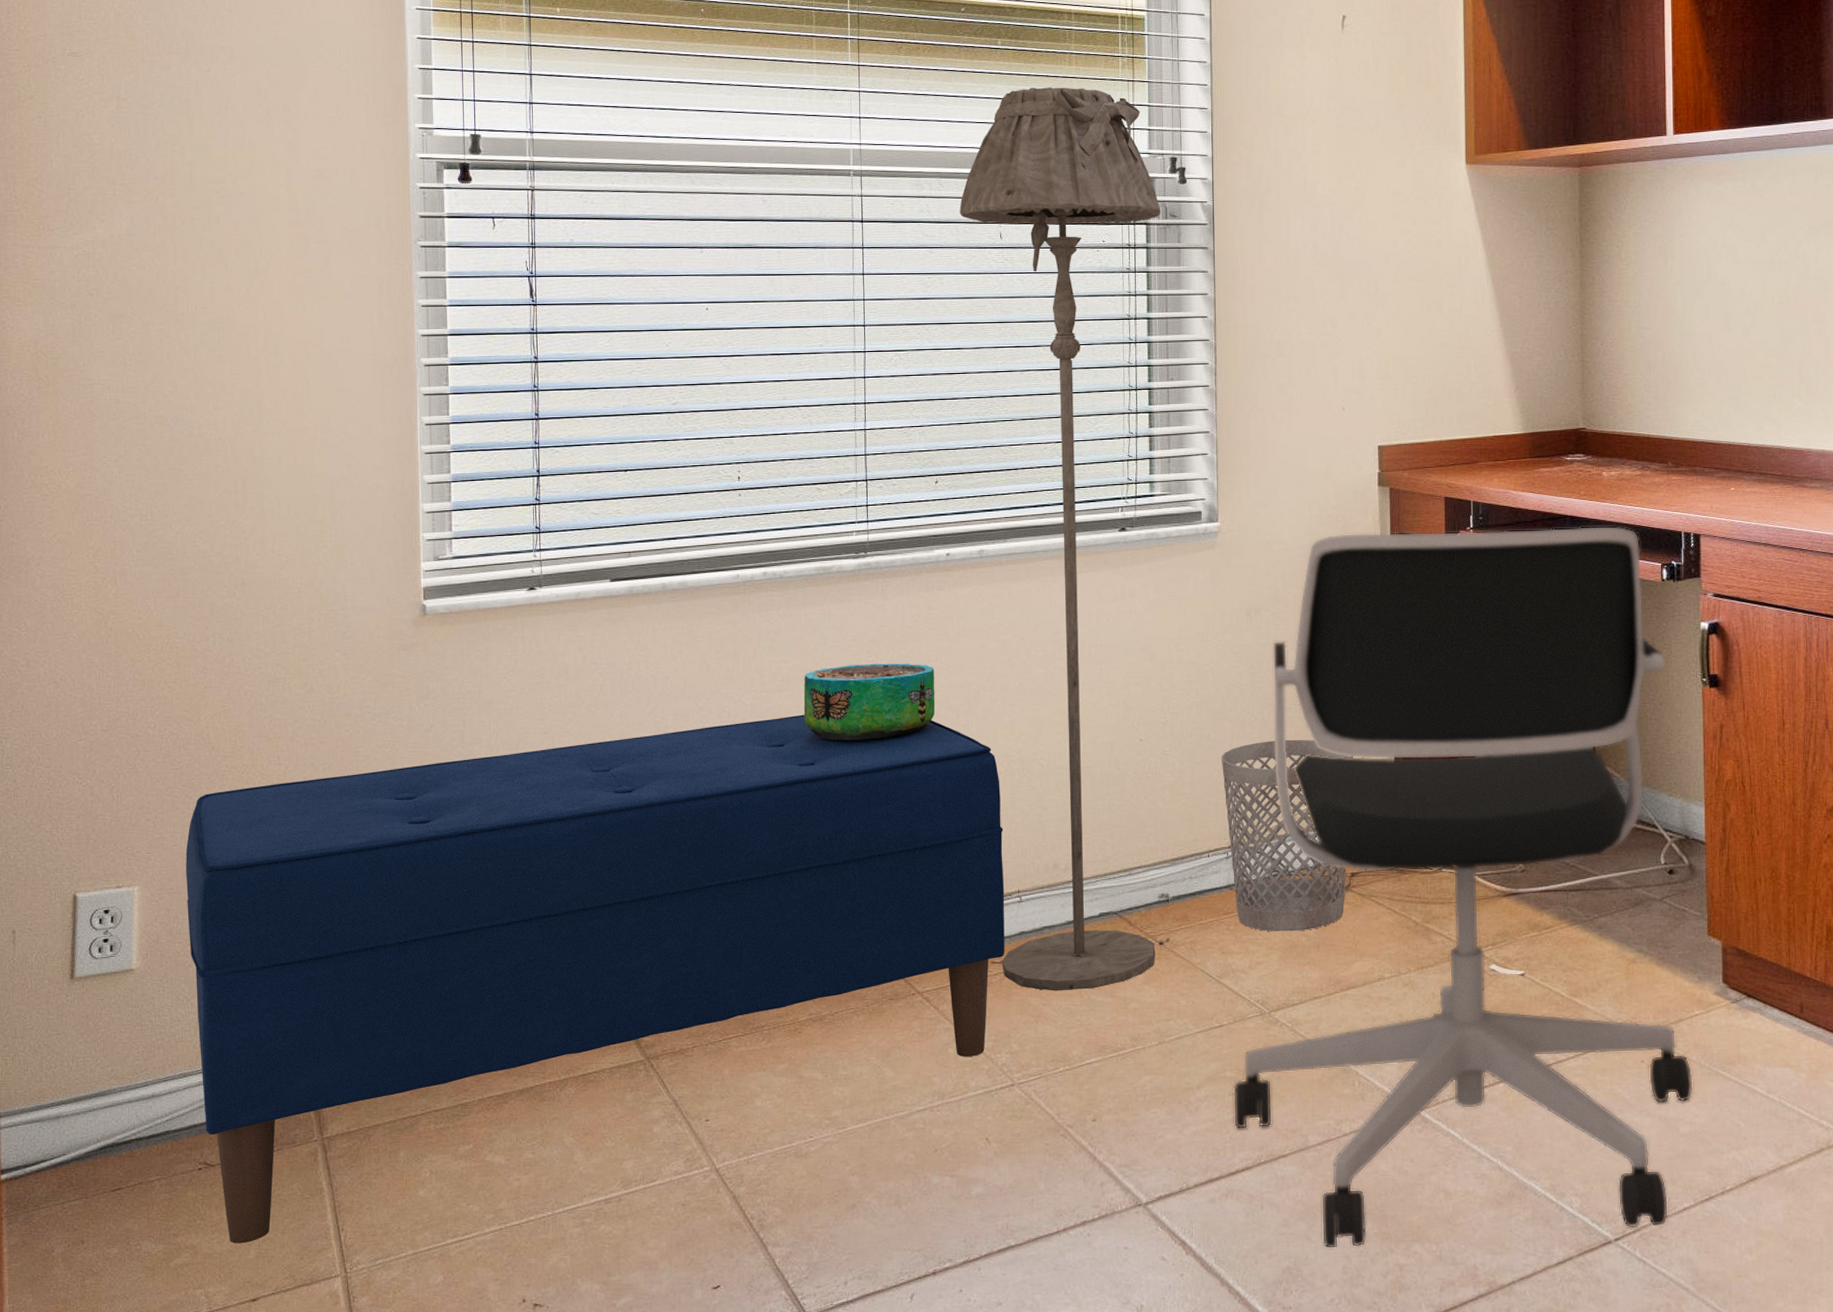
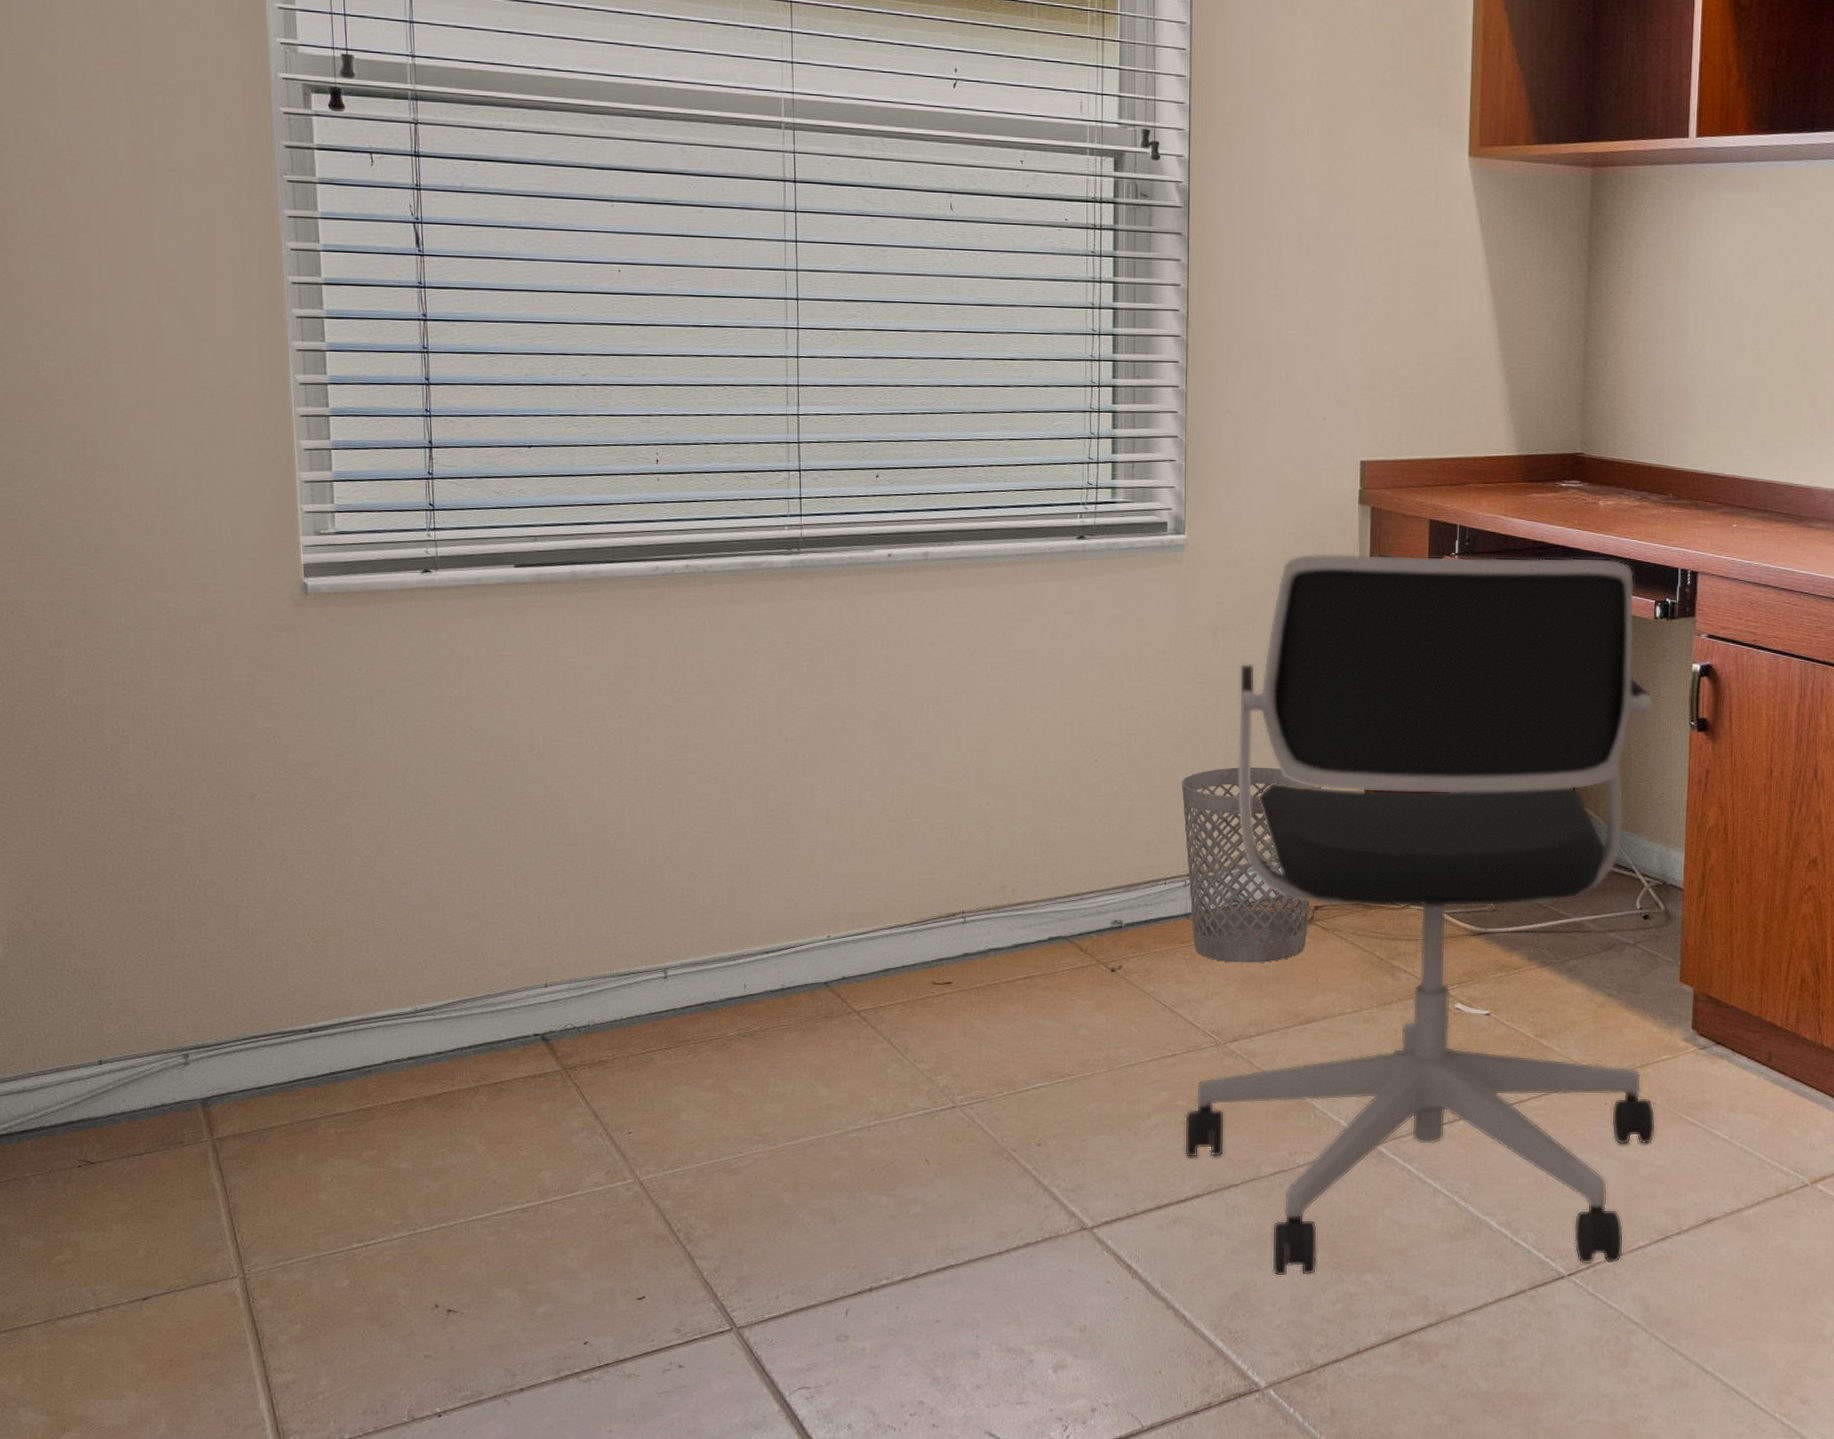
bench: present [185,714,1005,1244] -> none [46,719,948,1242]
decorative bowl: present [803,663,936,740] -> none [730,668,875,749]
floor lamp: present [959,87,1161,991] -> none [905,40,1131,1015]

